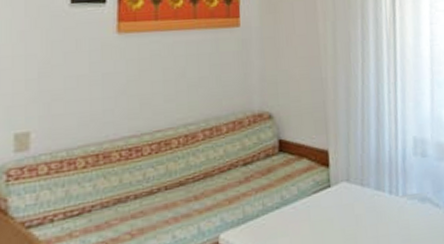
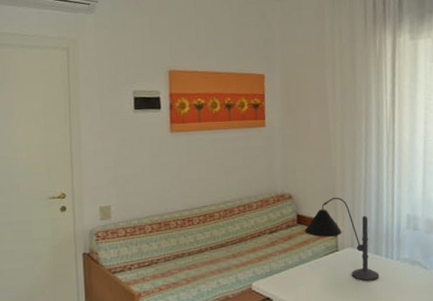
desk lamp: none [288,116,382,226] -> present [304,197,380,281]

